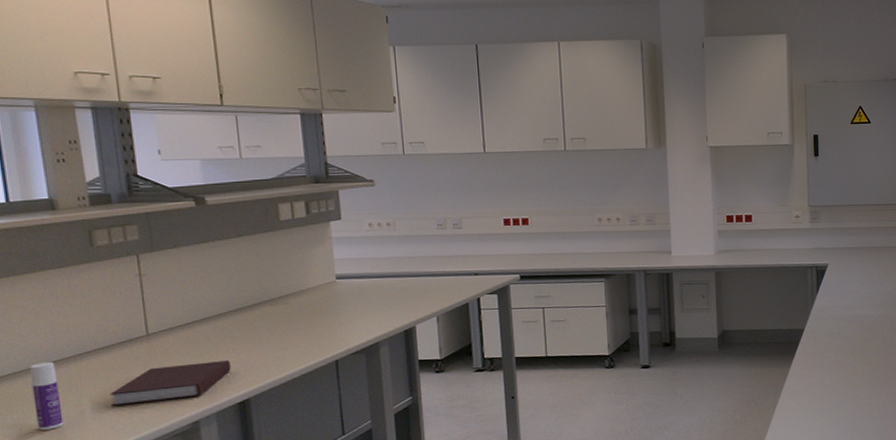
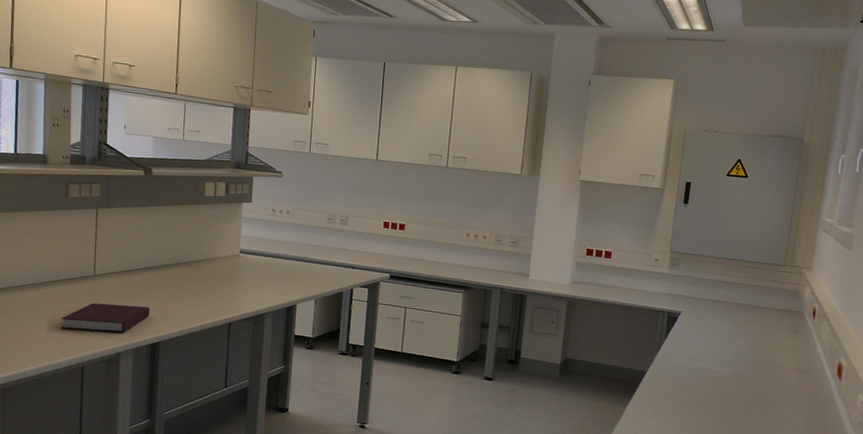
bottle: present [30,362,64,430] -> none [9,284,28,338]

